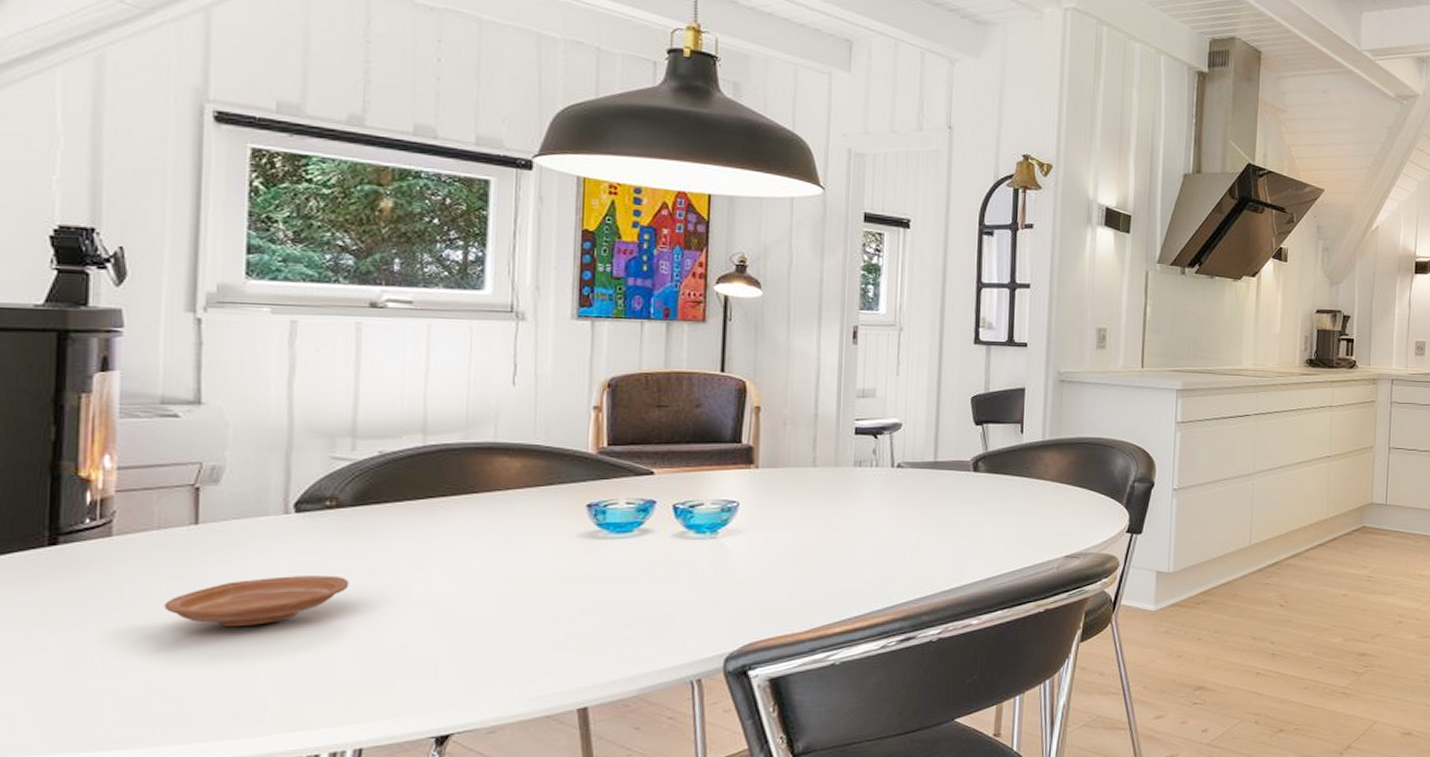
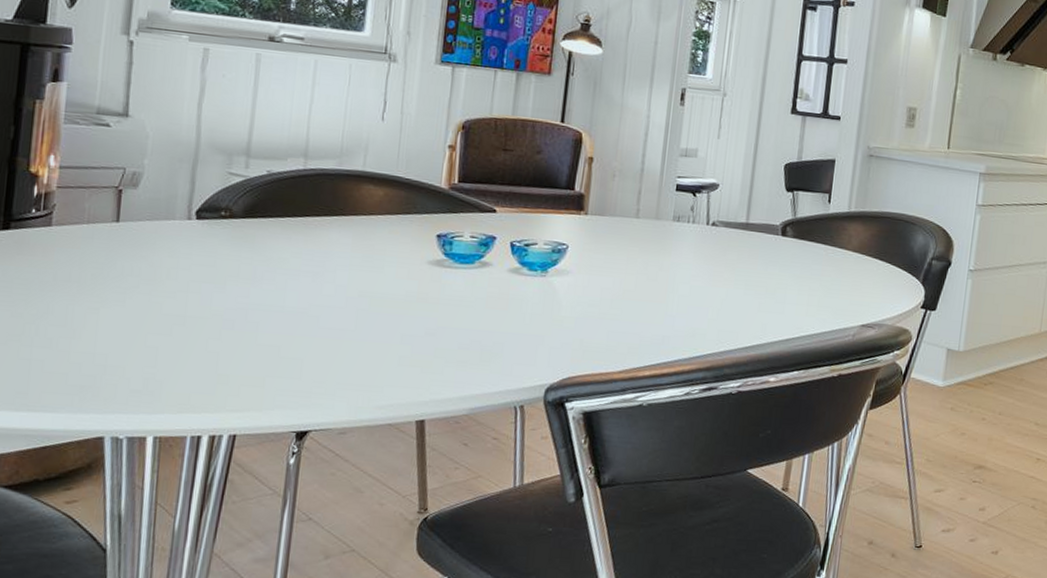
plate: present [164,575,349,627] -> none [87,274,236,316]

